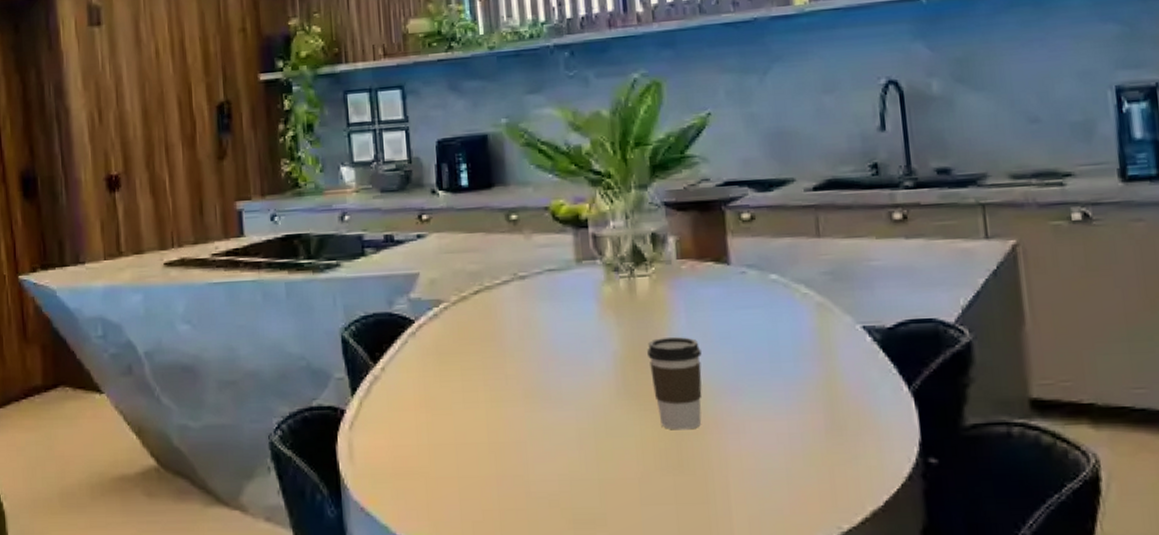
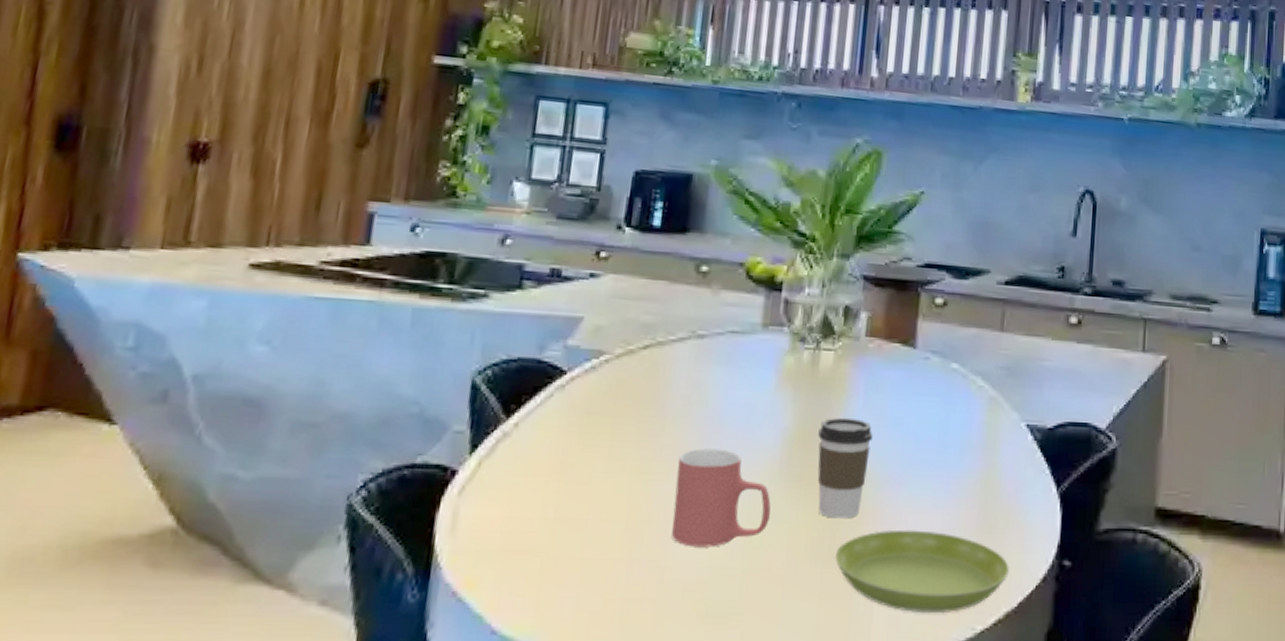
mug: none [524,375,616,463] -> present [671,448,771,547]
saucer: none [685,436,869,515] -> present [835,529,1009,614]

